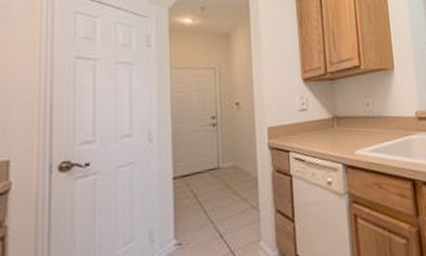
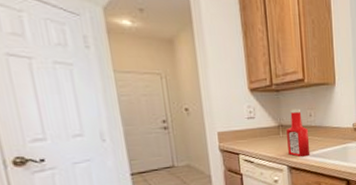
ketchup bottle: none [342,97,369,153] -> present [286,108,310,157]

